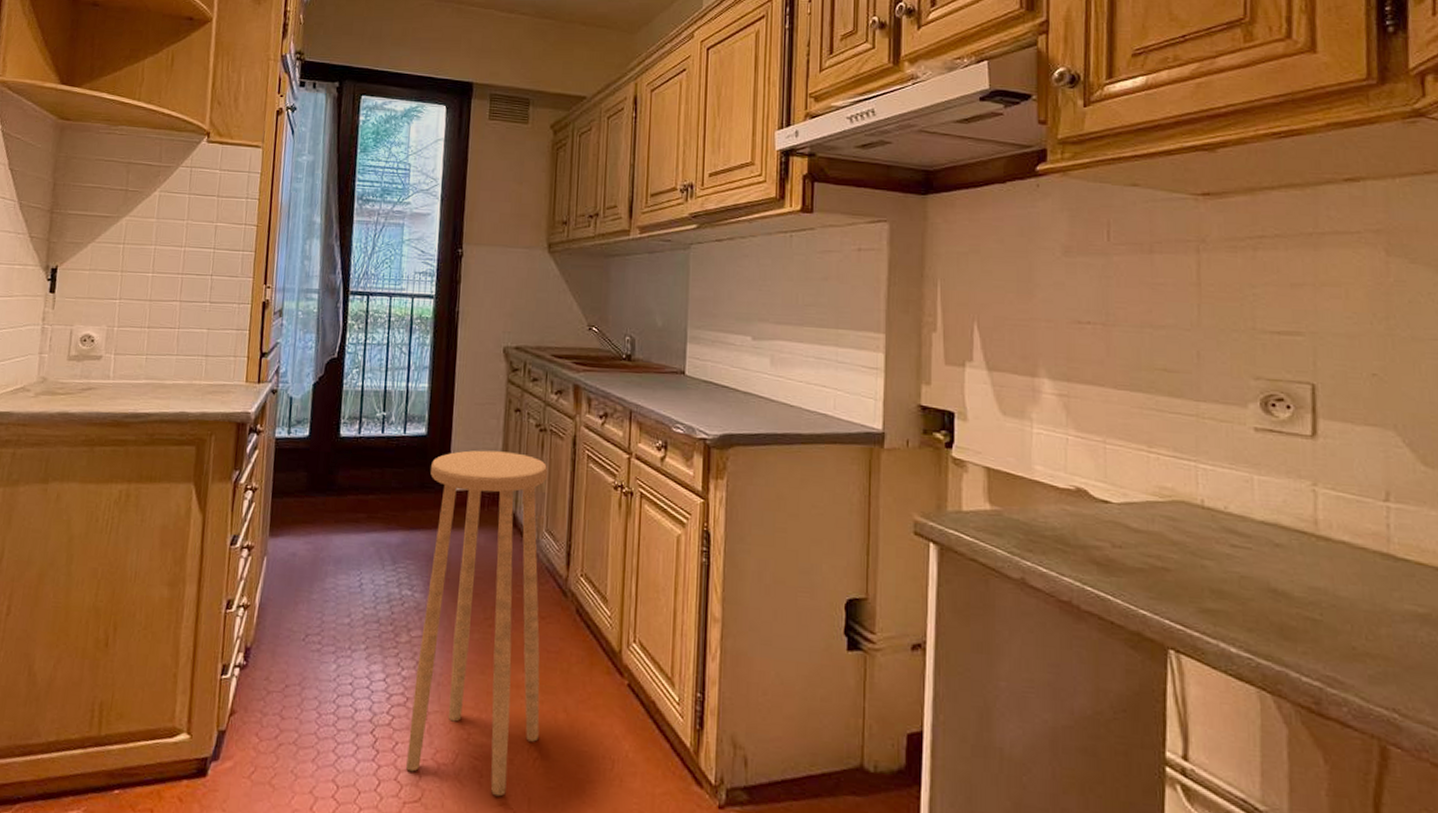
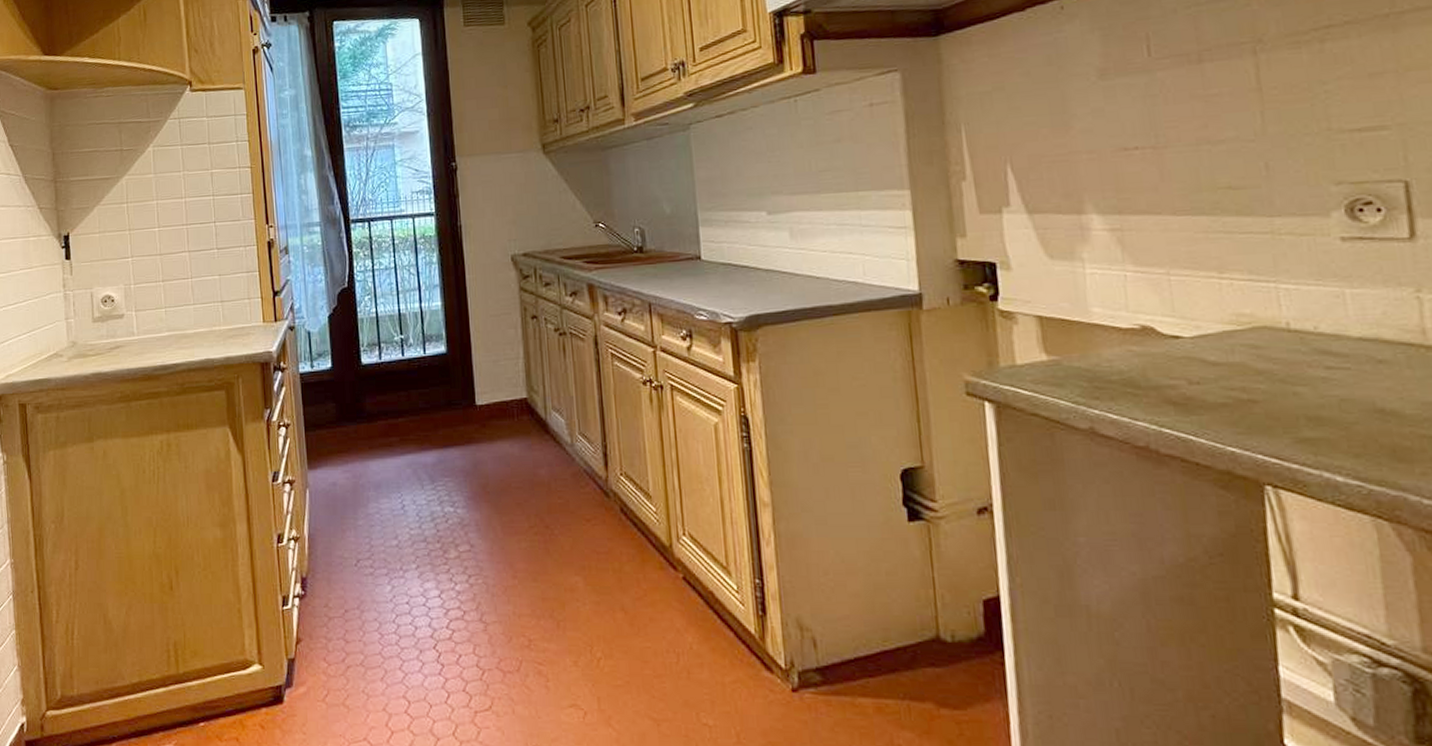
stool: present [406,450,547,797] -> none [455,359,600,699]

